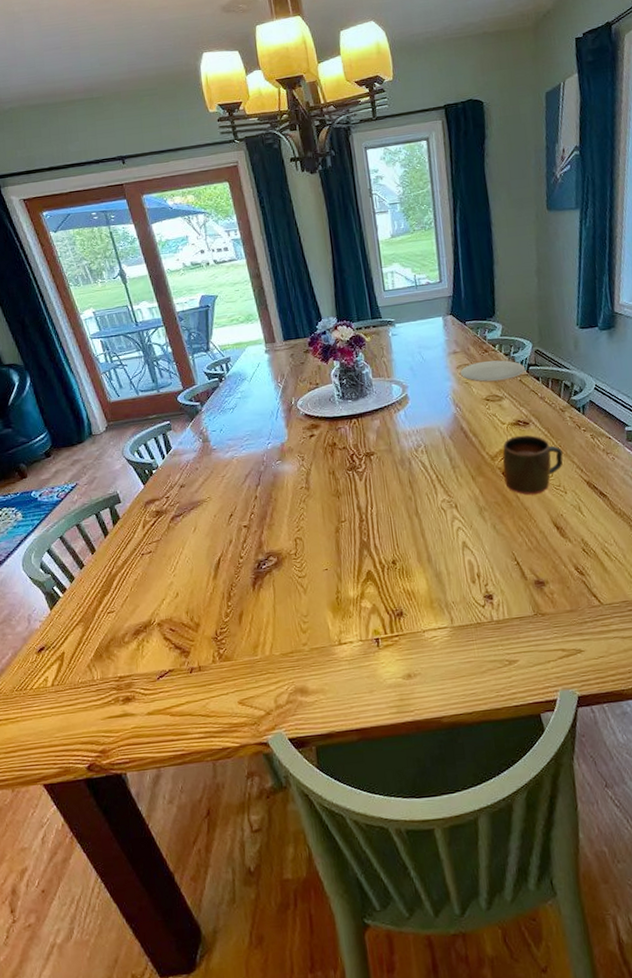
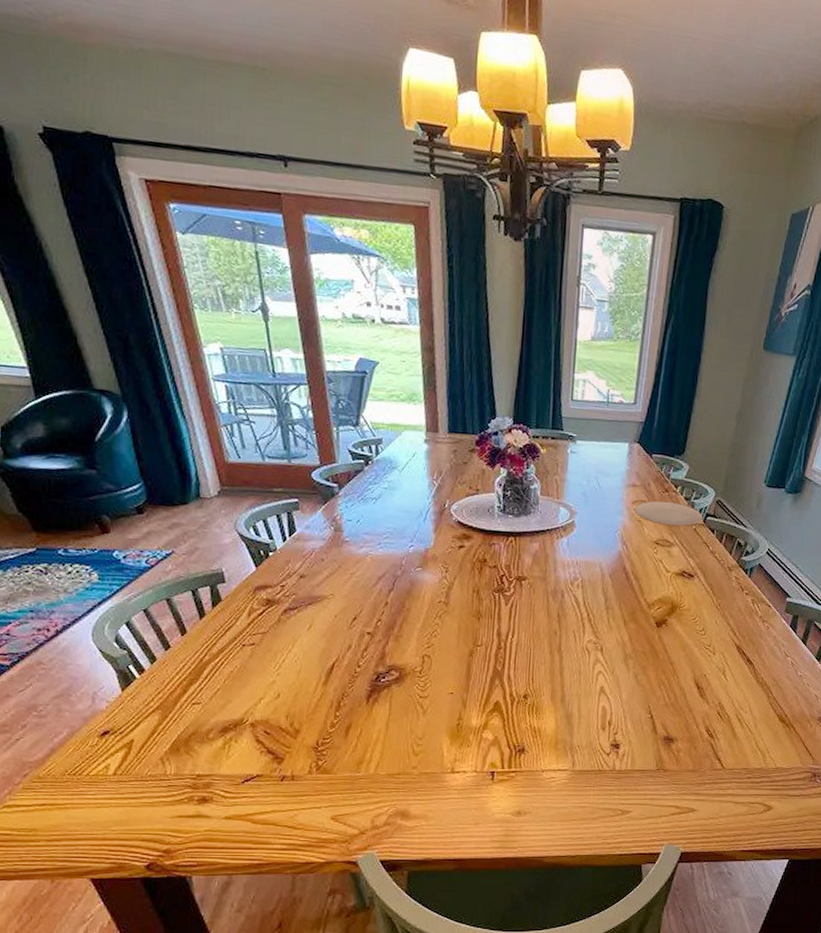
mug: present [502,435,563,495] -> none [656,587,720,651]

